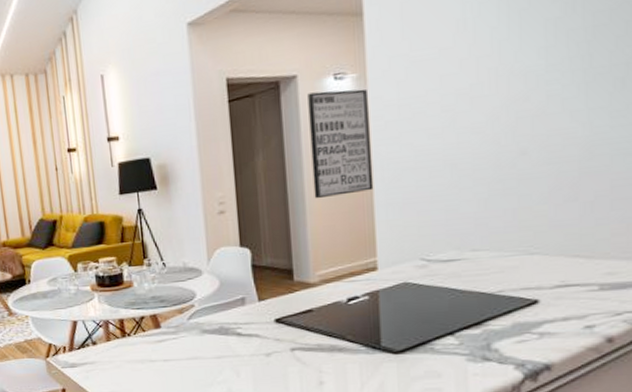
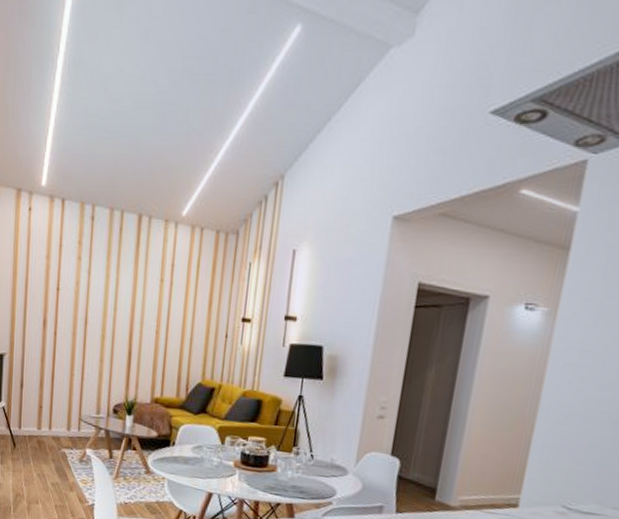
wall art: present [307,89,374,199] -> none [475,317,554,428]

